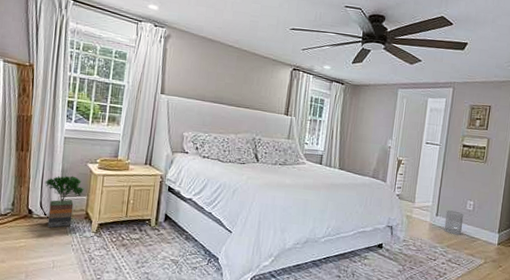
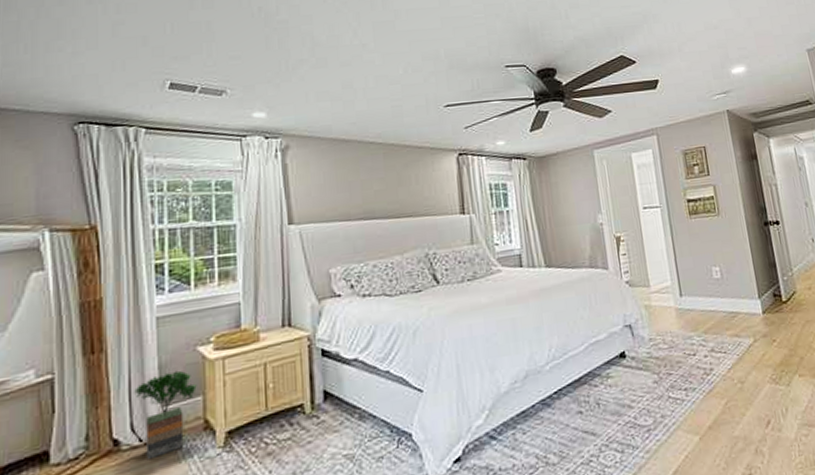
wastebasket: present [444,210,464,235] -> none [690,283,717,315]

